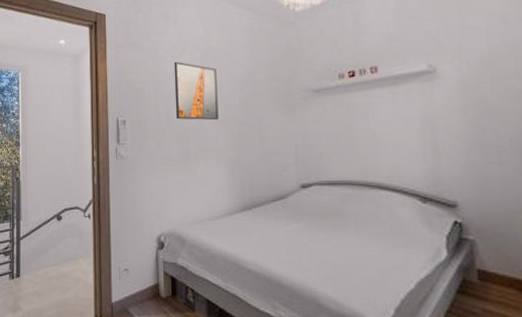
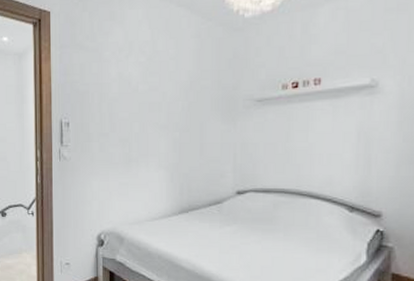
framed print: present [173,61,219,121] -> none [119,64,161,126]

